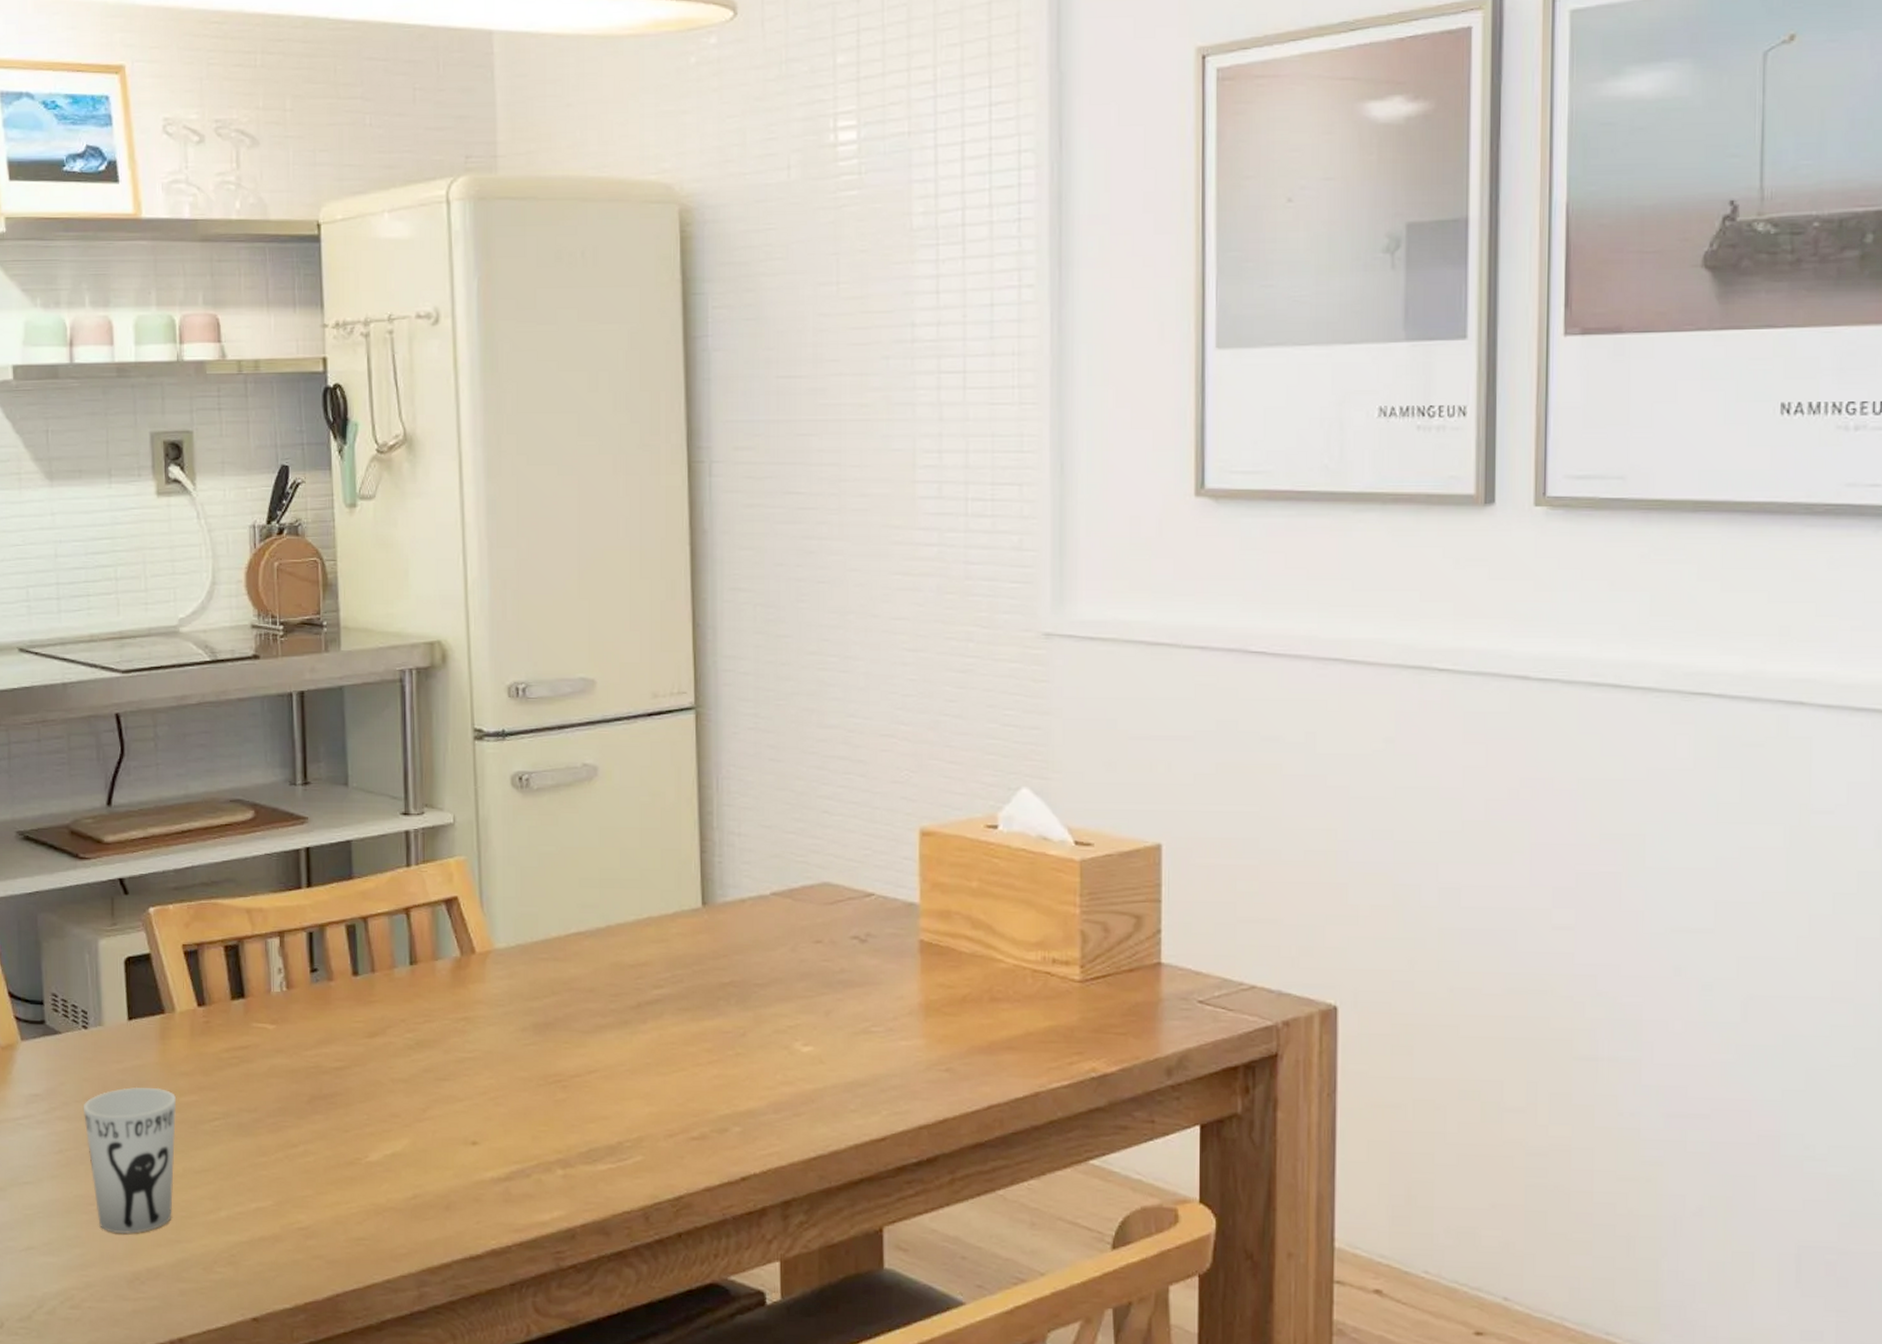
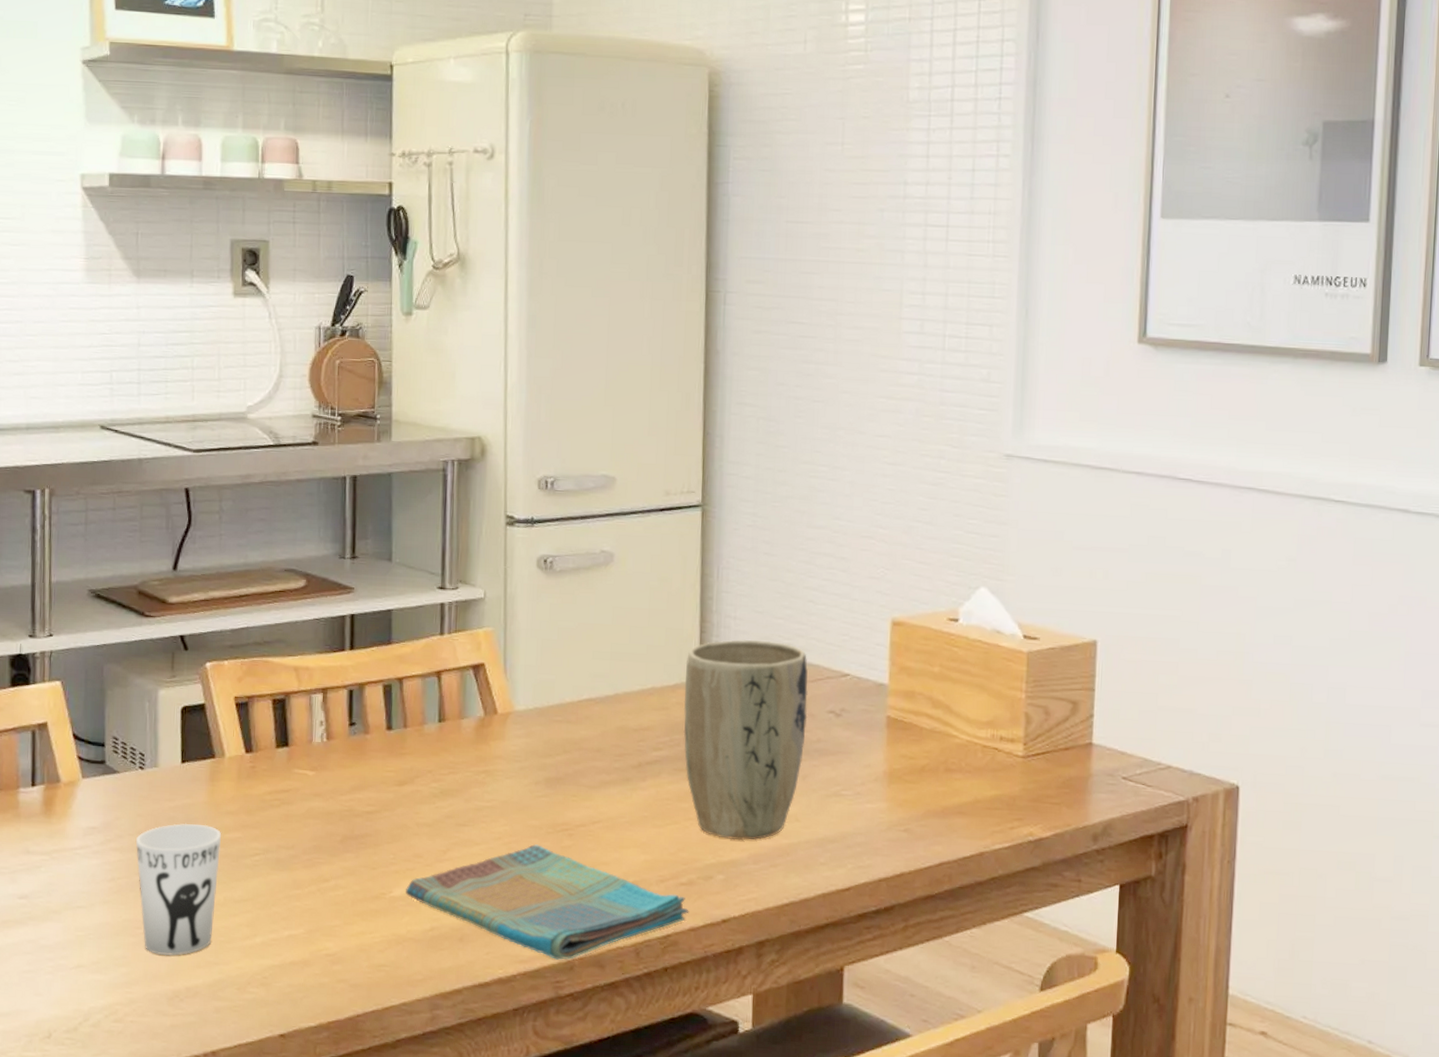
dish towel: none [383,1099,703,1228] -> present [406,844,689,960]
plant pot: none [685,858,828,1088] -> present [683,639,808,841]

